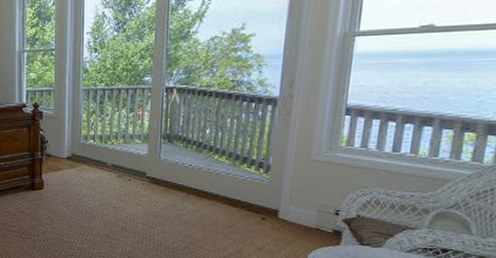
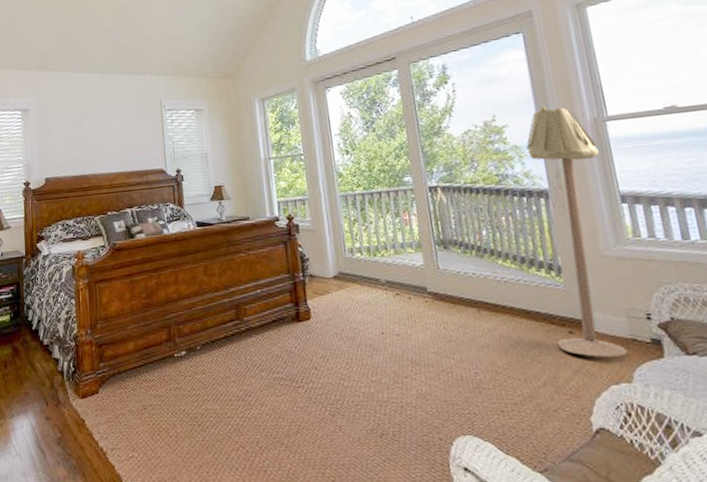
floor lamp: none [249,17,340,241] -> present [526,106,627,358]

